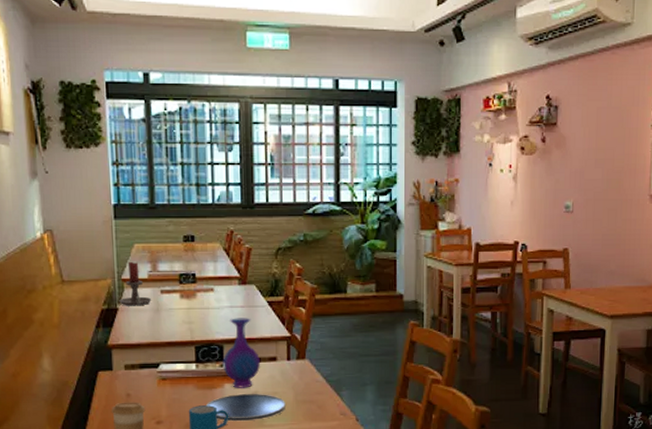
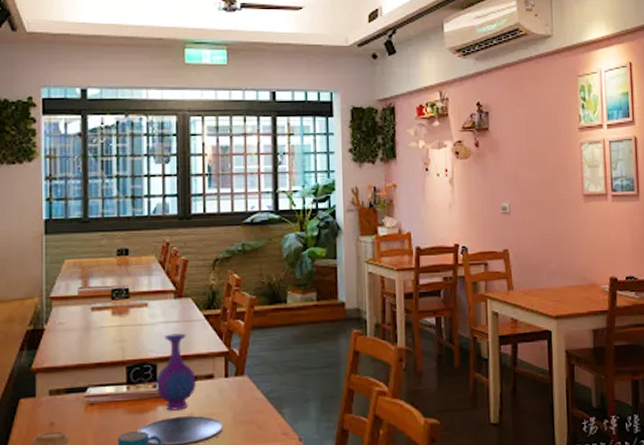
candle holder: present [119,261,152,306] -> none [46,278,82,326]

